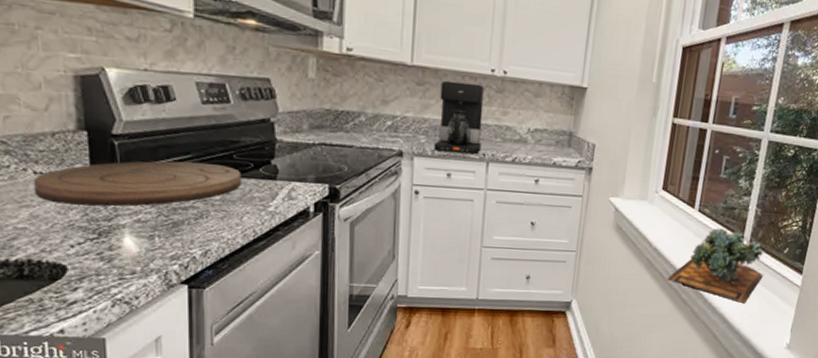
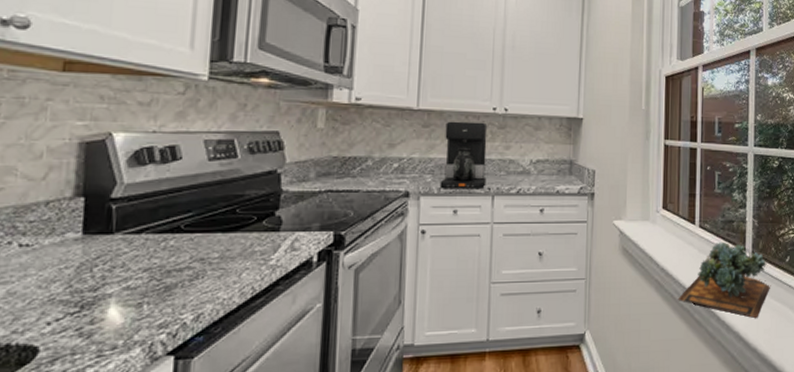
cutting board: present [32,160,242,206] -> none [15,219,244,276]

